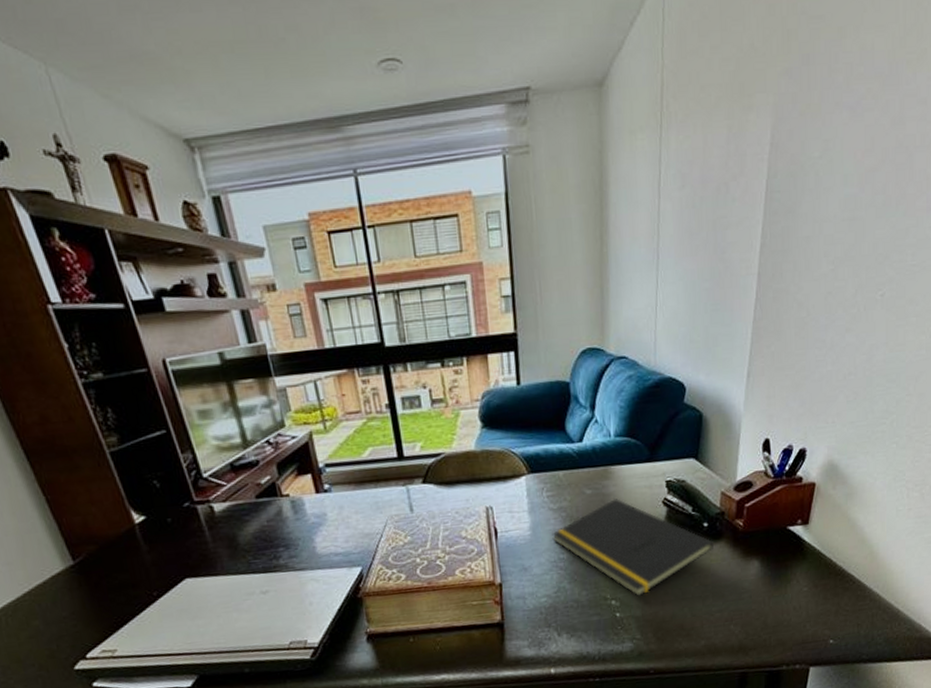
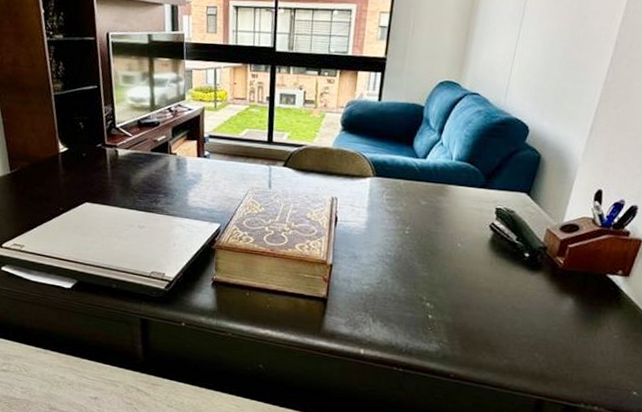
notepad: present [552,498,714,596] -> none [384,214,532,305]

